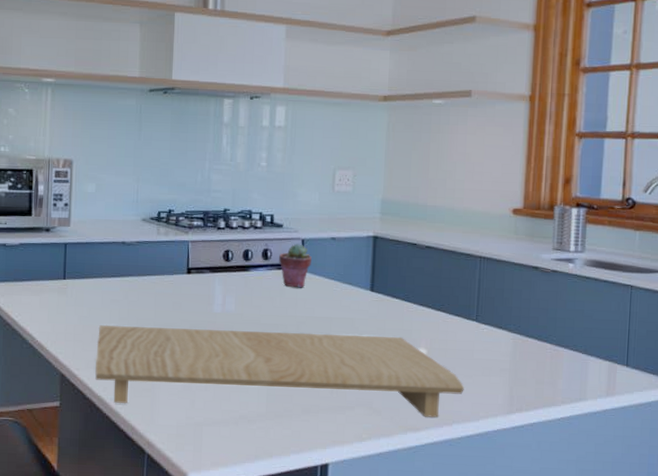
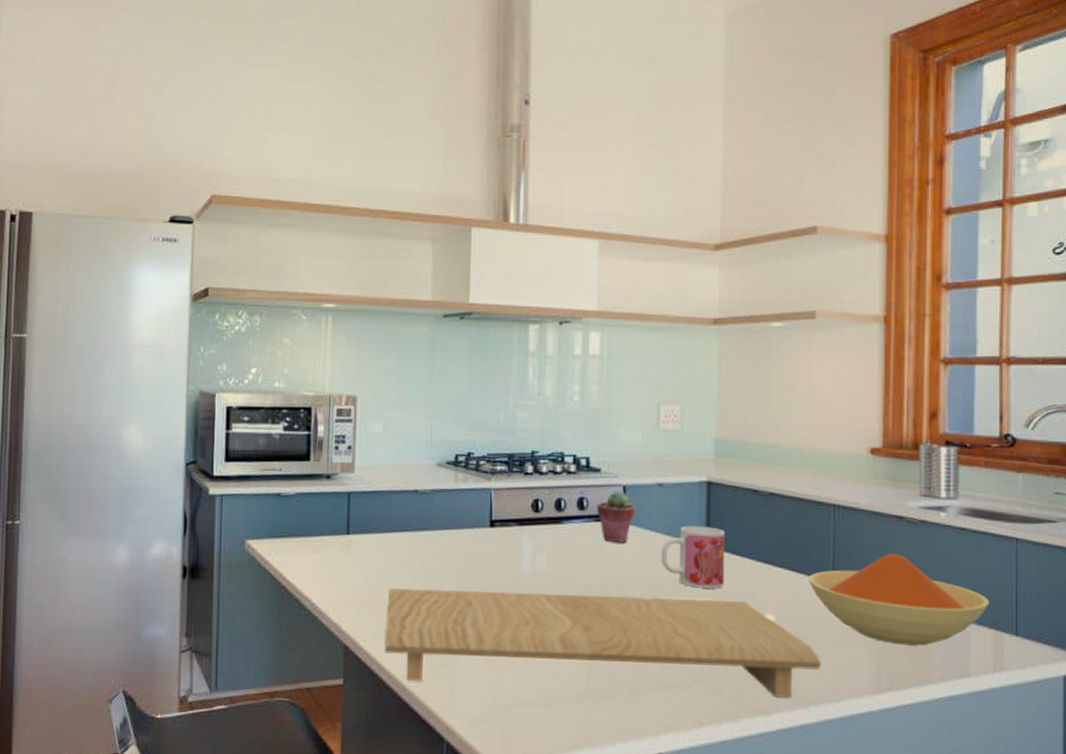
mug: none [333,274,388,327] -> present [662,526,726,589]
bowl: none [455,298,606,375] -> present [808,554,990,646]

